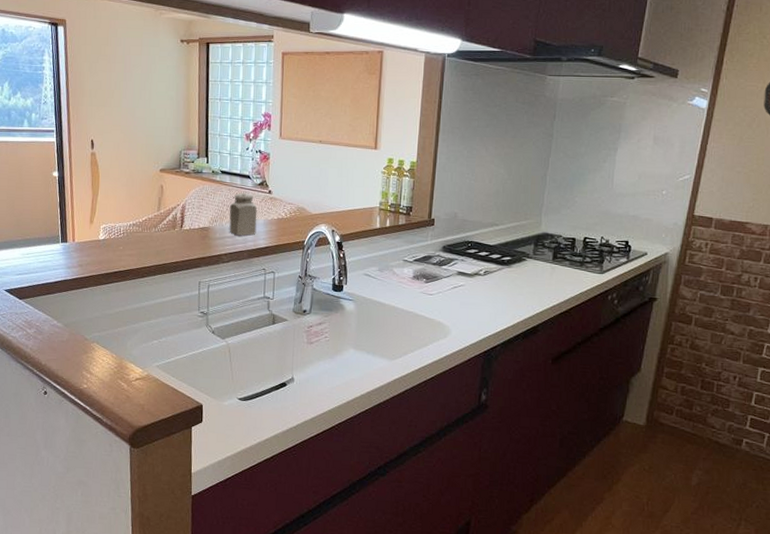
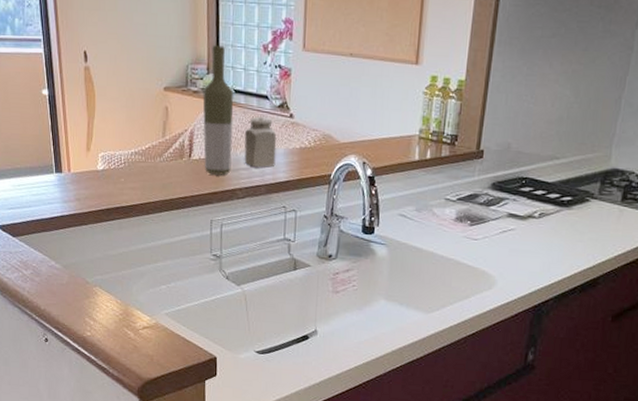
bottle: none [193,134,220,243] -> present [202,45,234,175]

